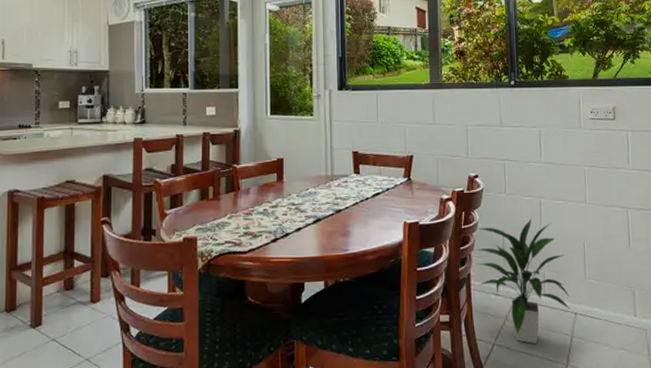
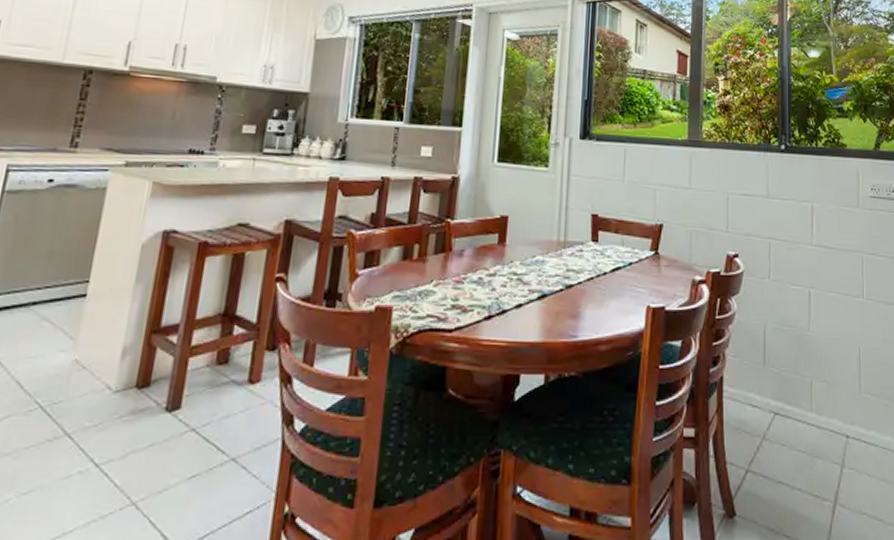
indoor plant: present [475,218,570,345] -> none [730,312,841,474]

